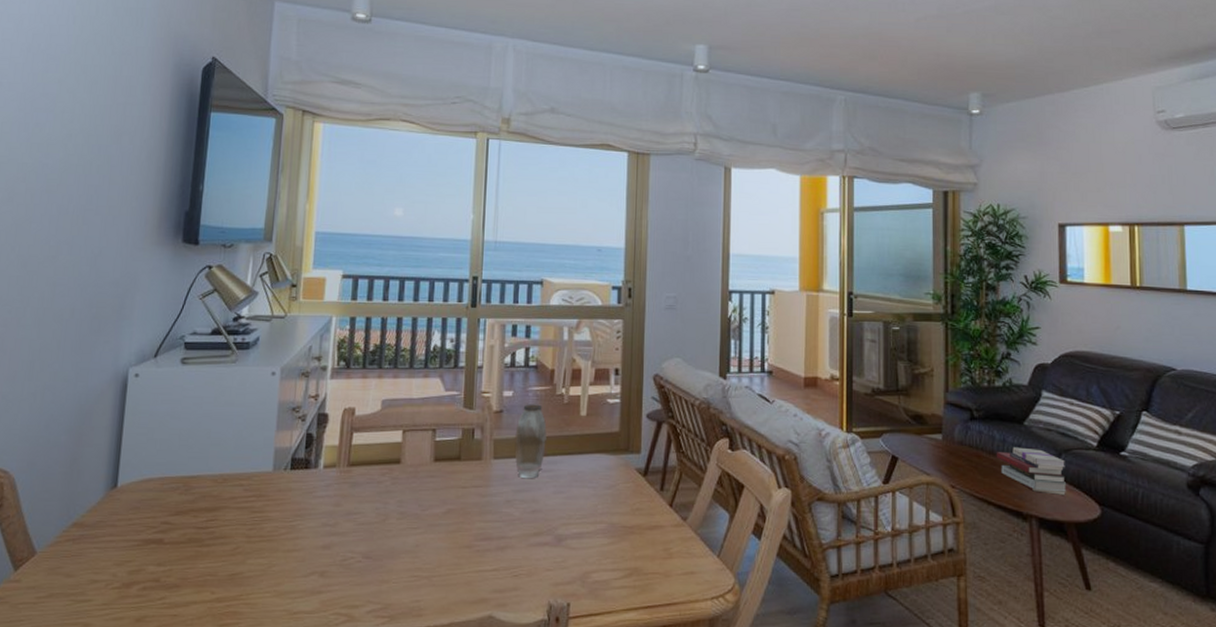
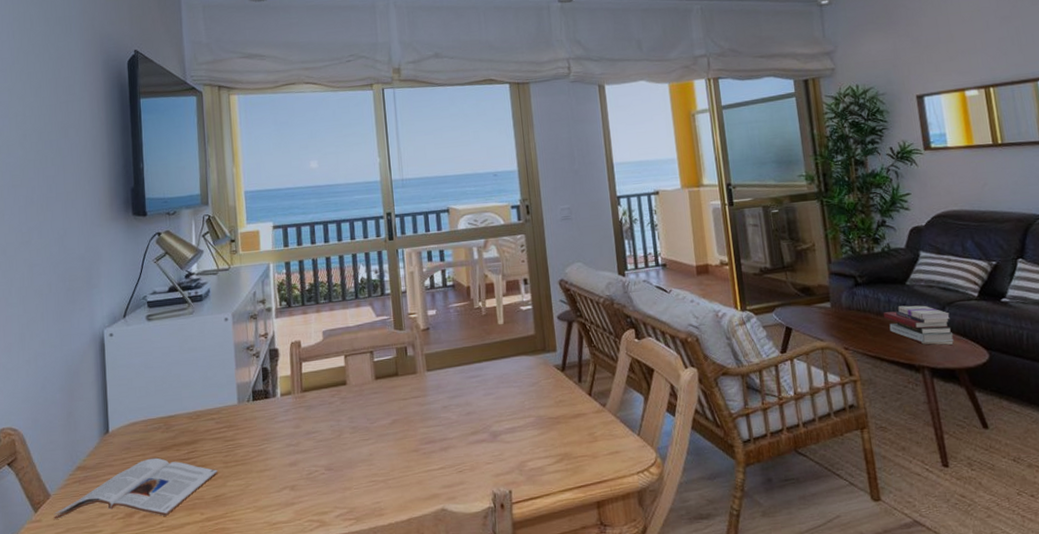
magazine: none [36,522,238,591] -> present [53,457,218,520]
vase: present [514,404,547,479] -> none [443,318,472,386]

